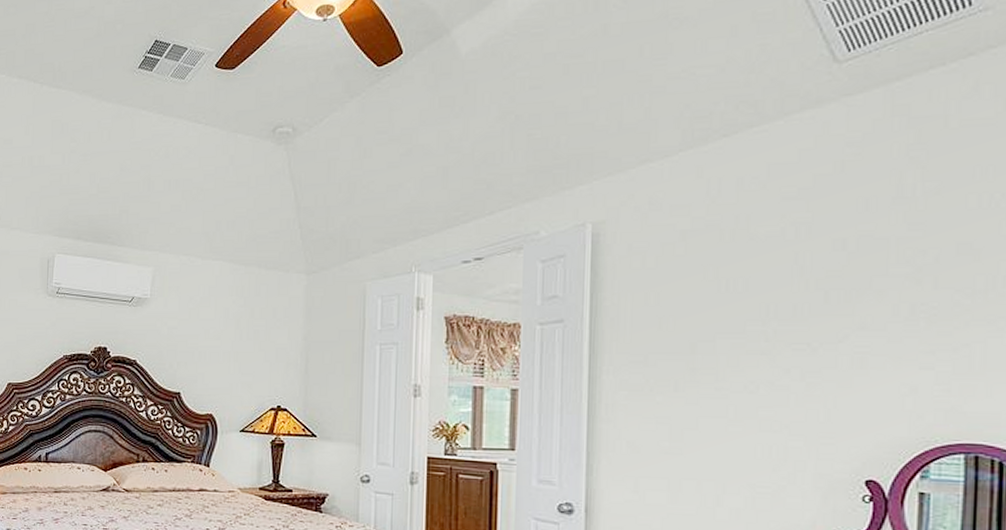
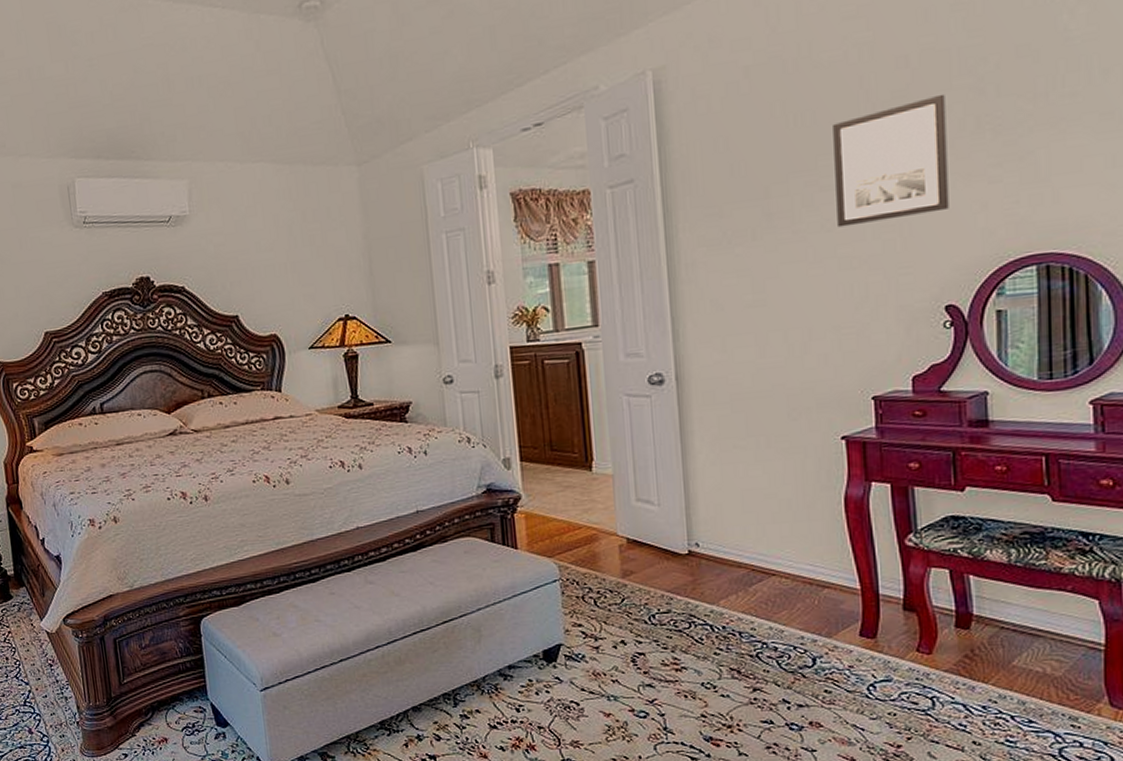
wall art: none [761,279,881,391] -> present [833,94,949,228]

